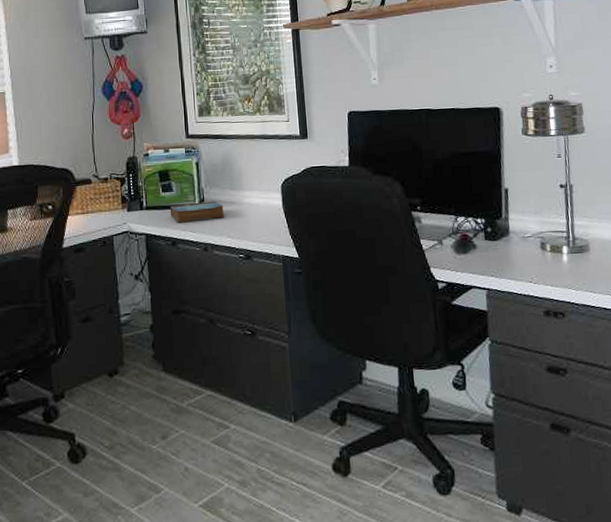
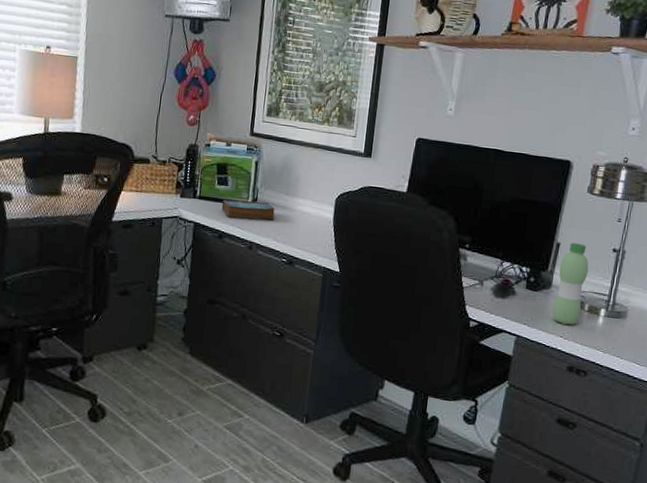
water bottle: none [512,185,544,269] -> present [552,242,589,325]

